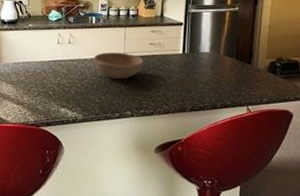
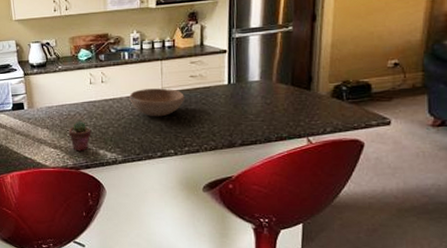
potted succulent: none [32,78,55,109] -> present [68,120,91,152]

